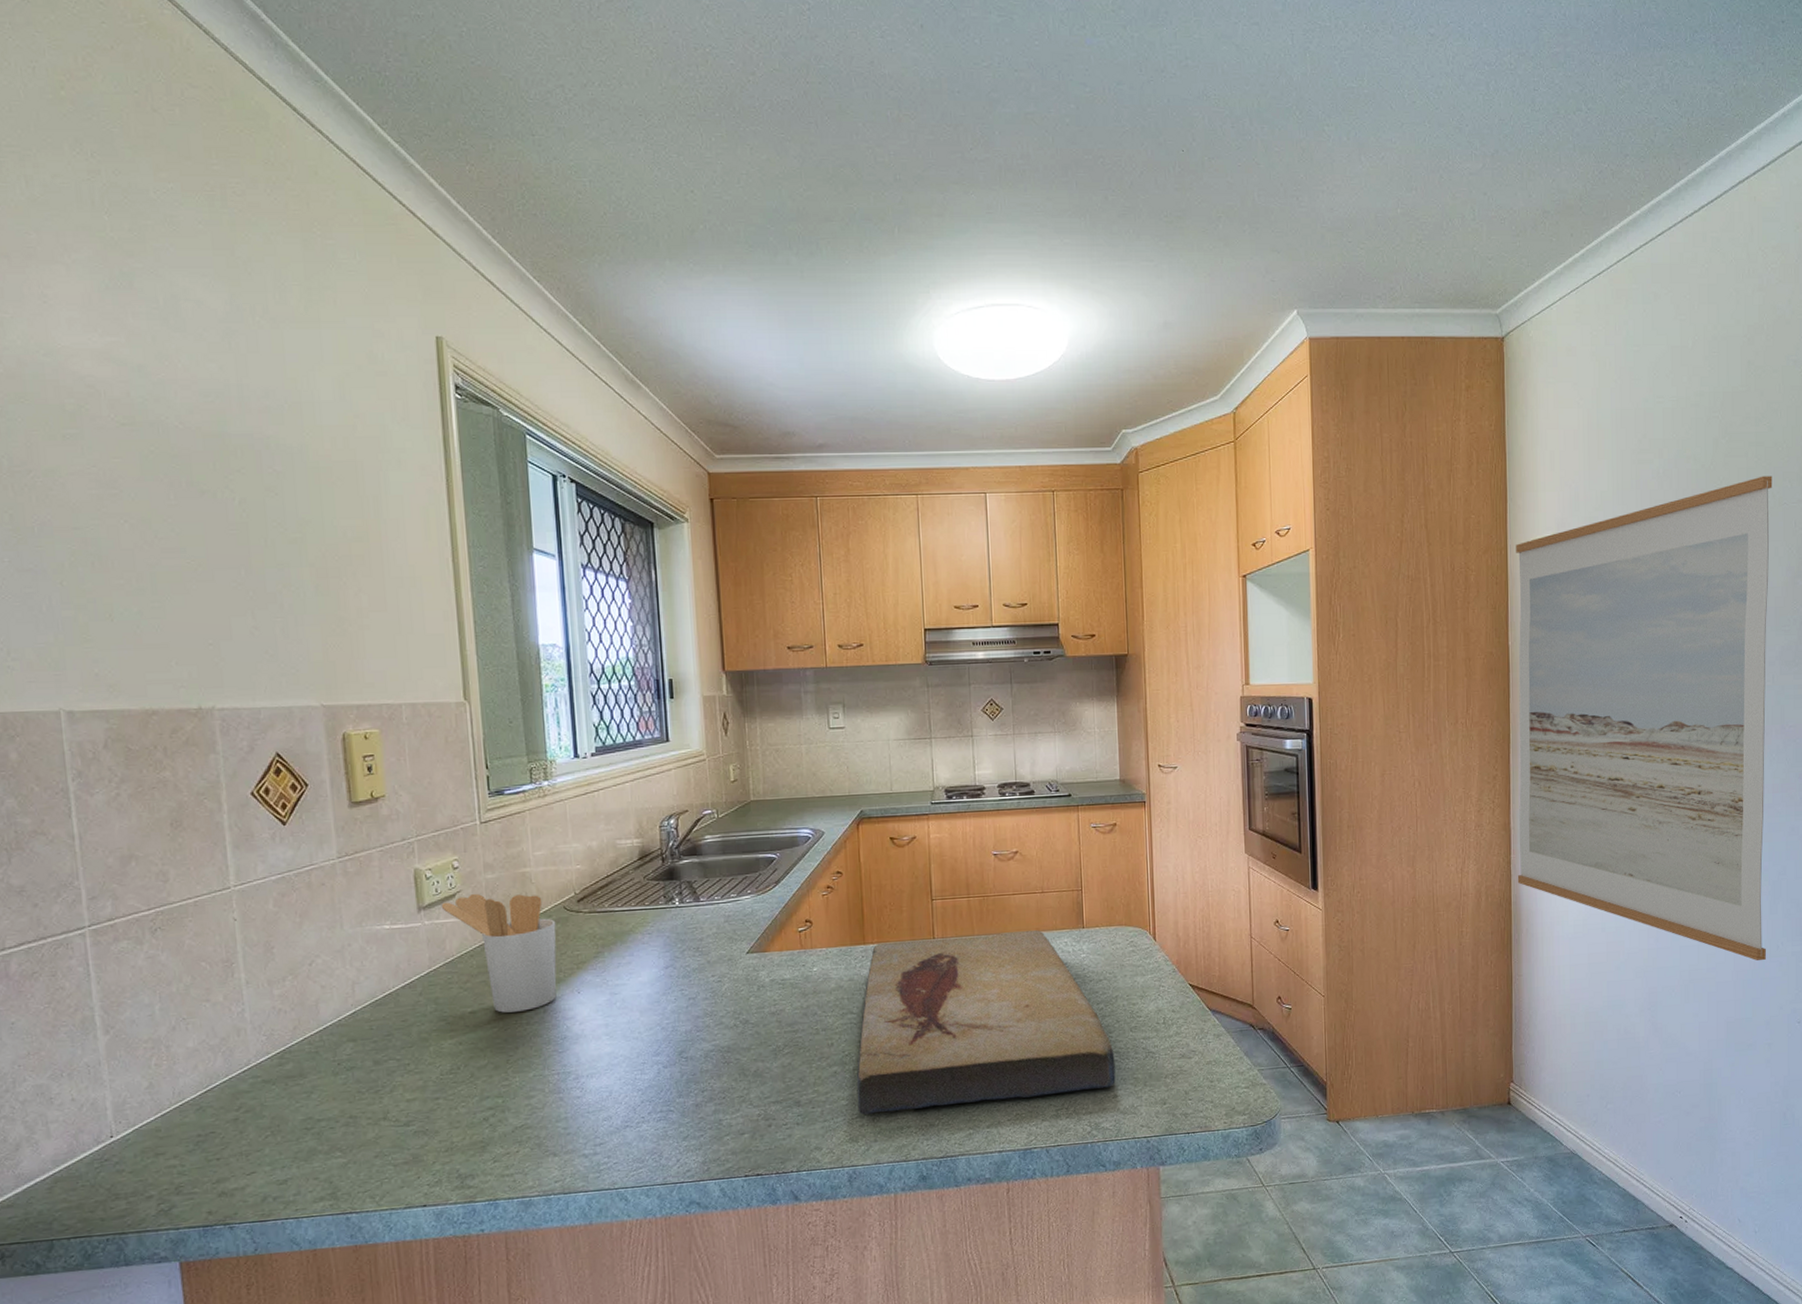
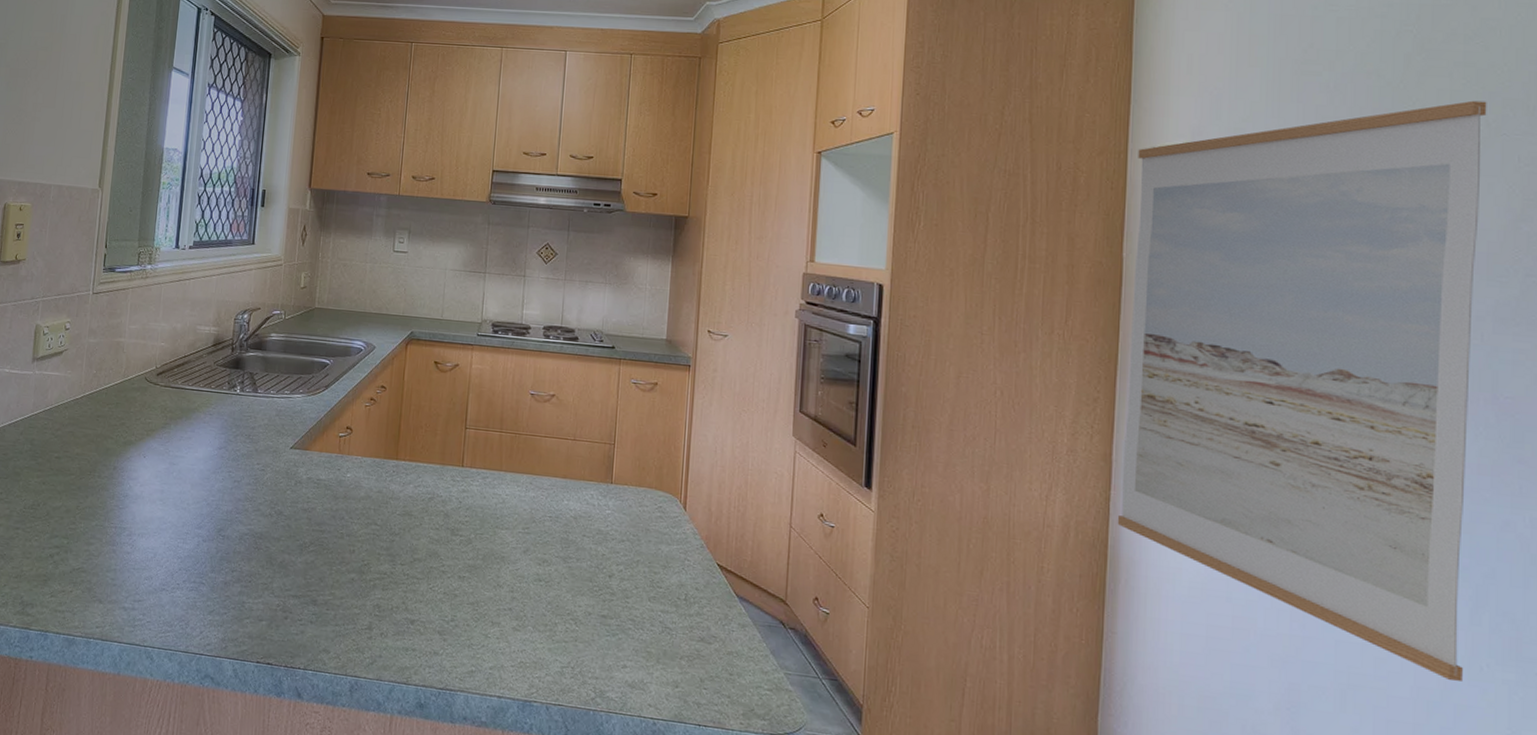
utensil holder: present [441,893,557,1013] -> none [50,353,137,465]
fish fossil: present [856,930,1116,1115] -> none [368,461,629,656]

